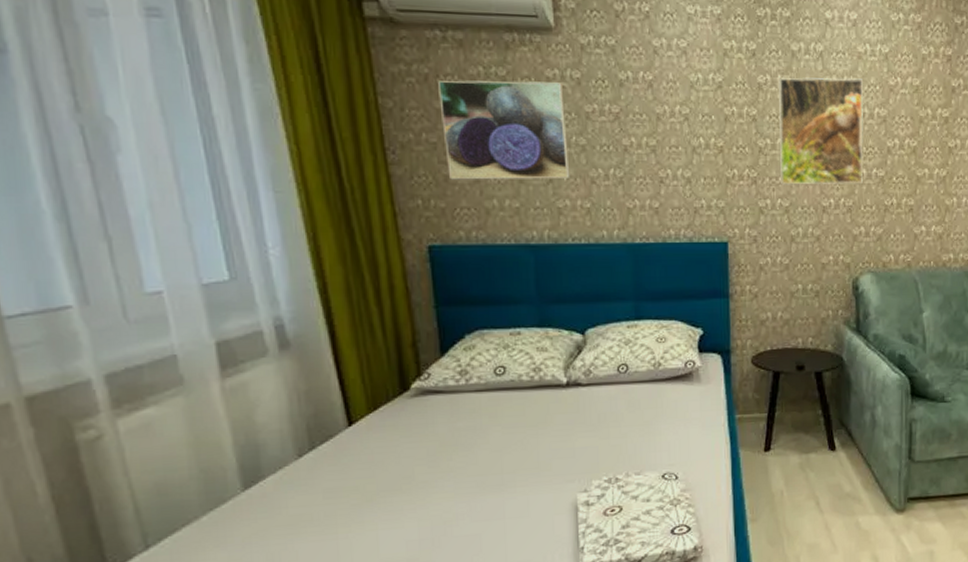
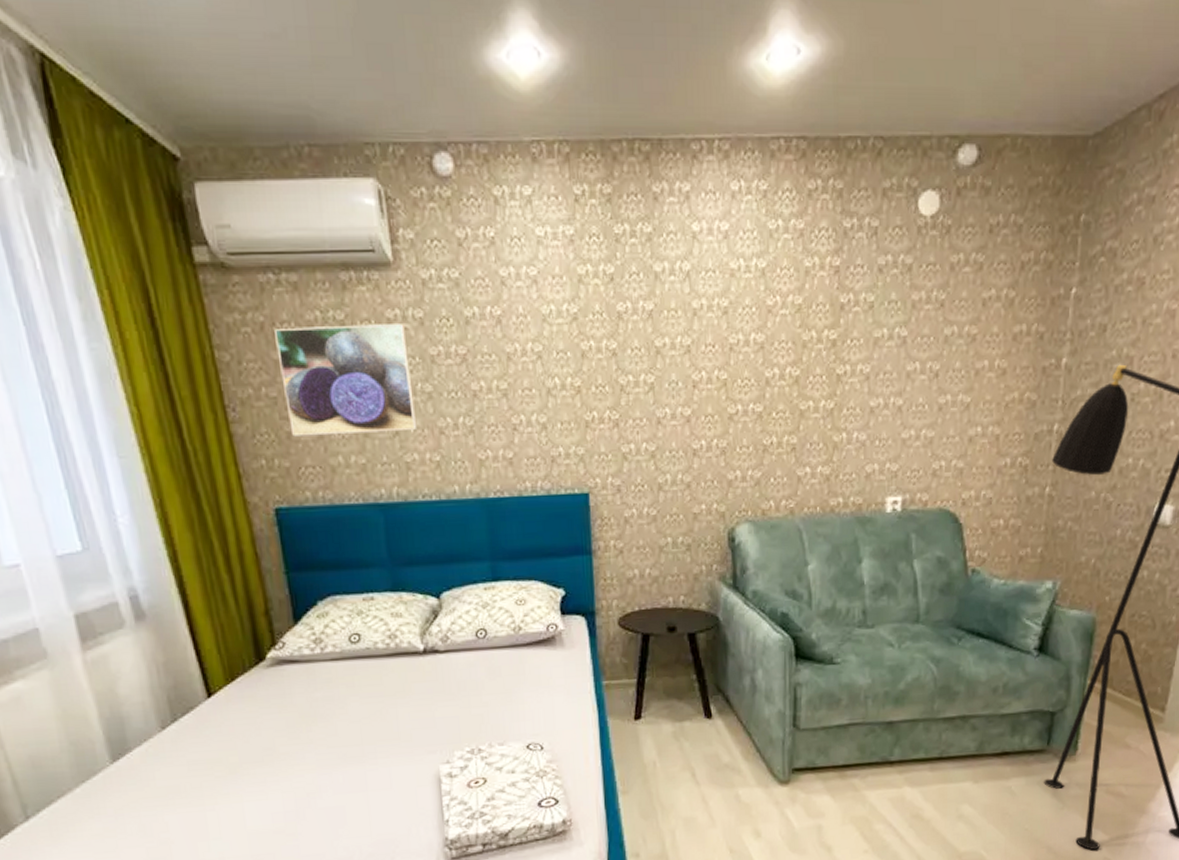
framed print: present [779,76,864,185] -> none [640,300,739,427]

